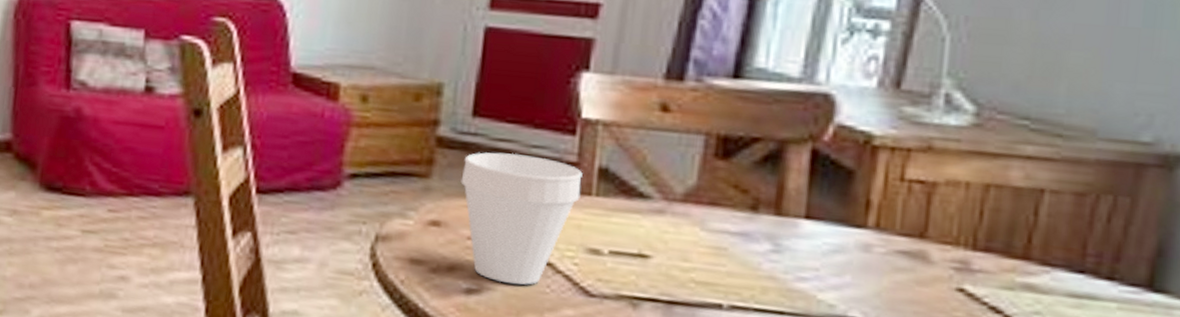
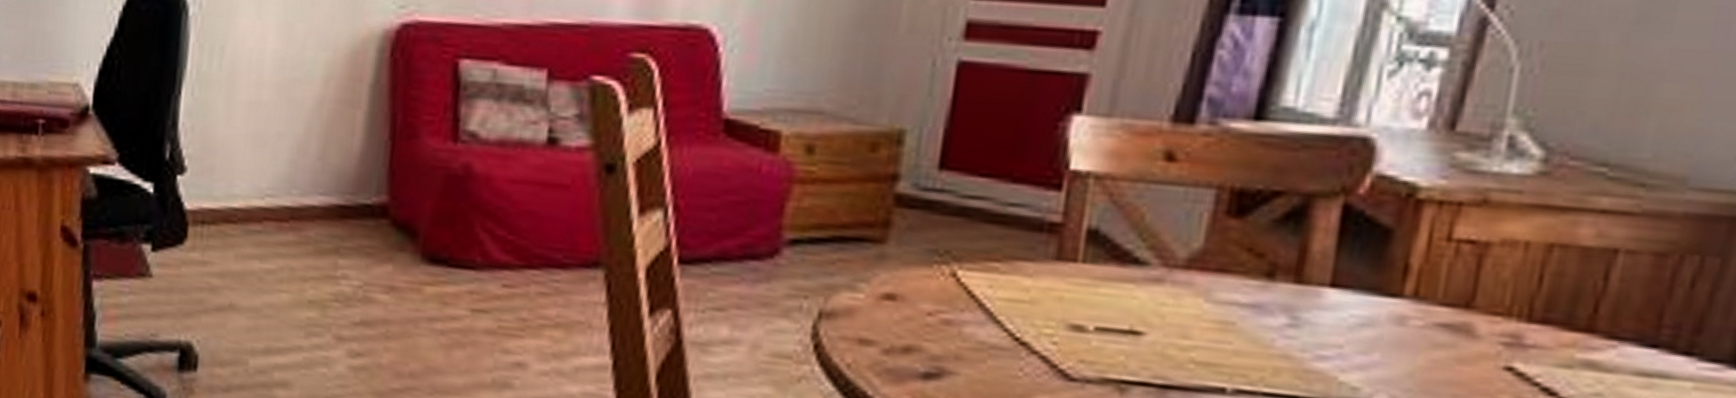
cup: present [460,152,583,285] -> none [922,212,1068,368]

